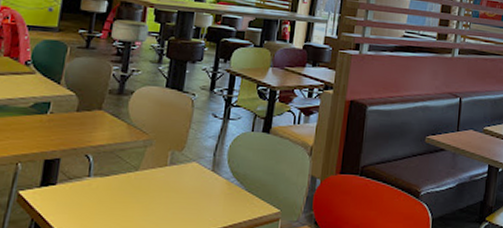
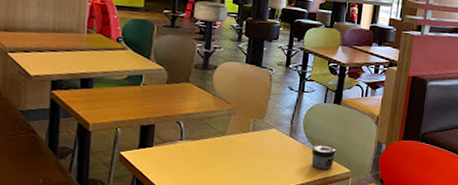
jar: none [235,179,264,210] -> present [311,144,336,170]

